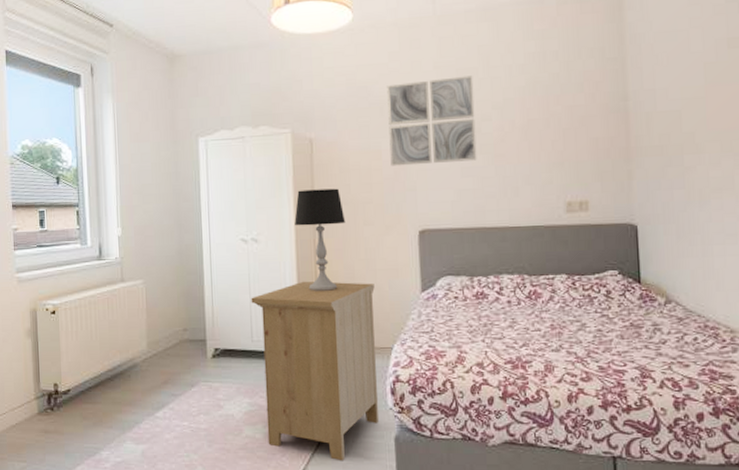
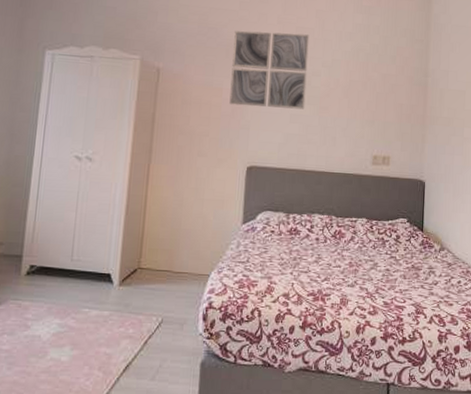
nightstand: present [251,281,380,461] -> none [73,204,200,386]
table lamp: present [294,188,346,292] -> none [132,115,181,217]

